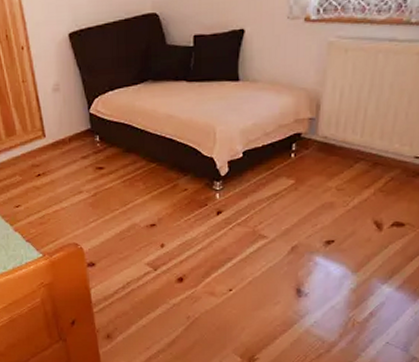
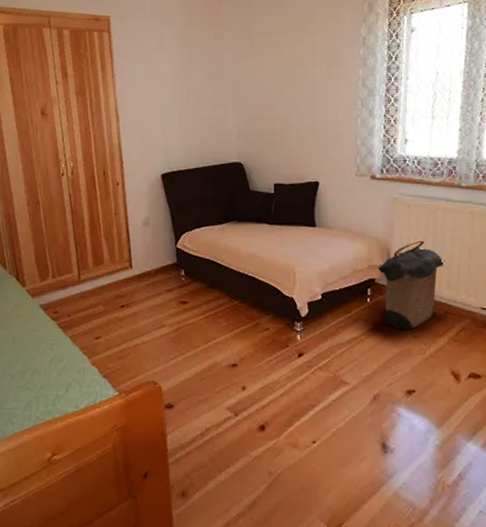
laundry hamper: none [304,88,382,184] -> present [377,240,446,330]

